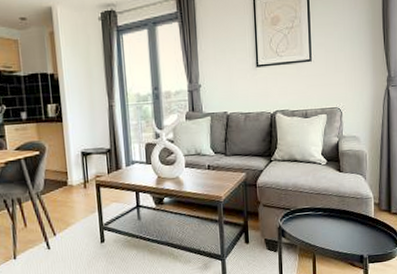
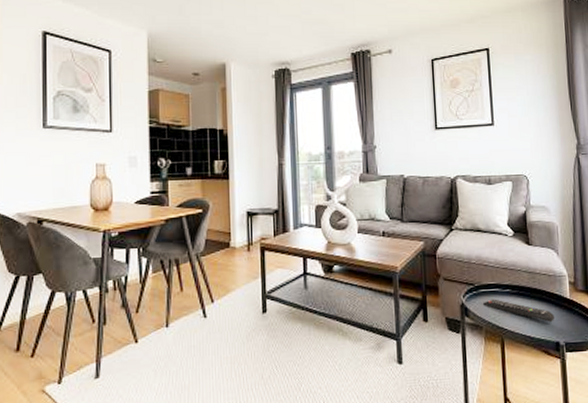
remote control: none [297,221,361,239] -> present [482,299,555,322]

